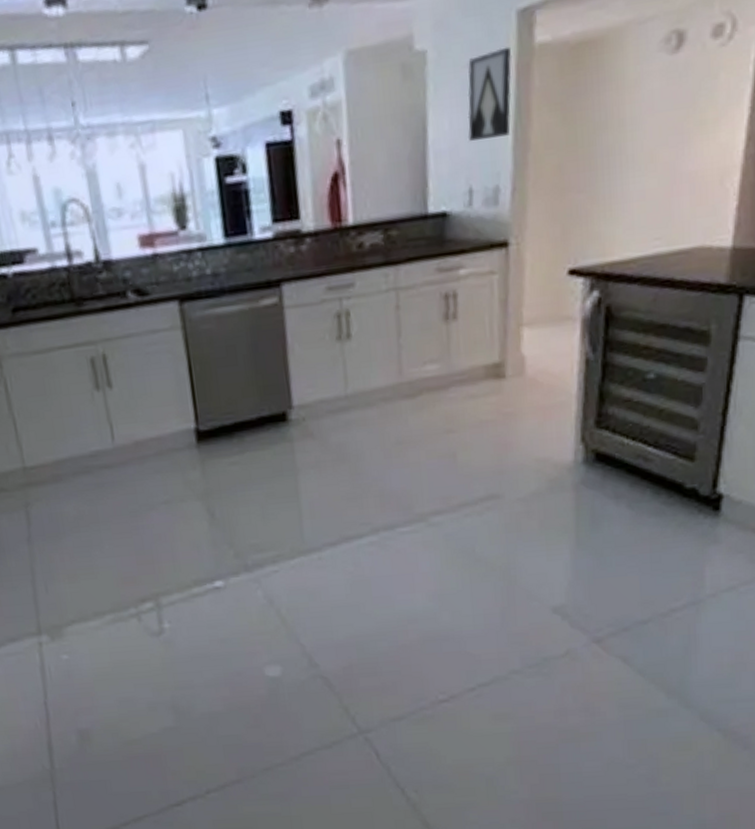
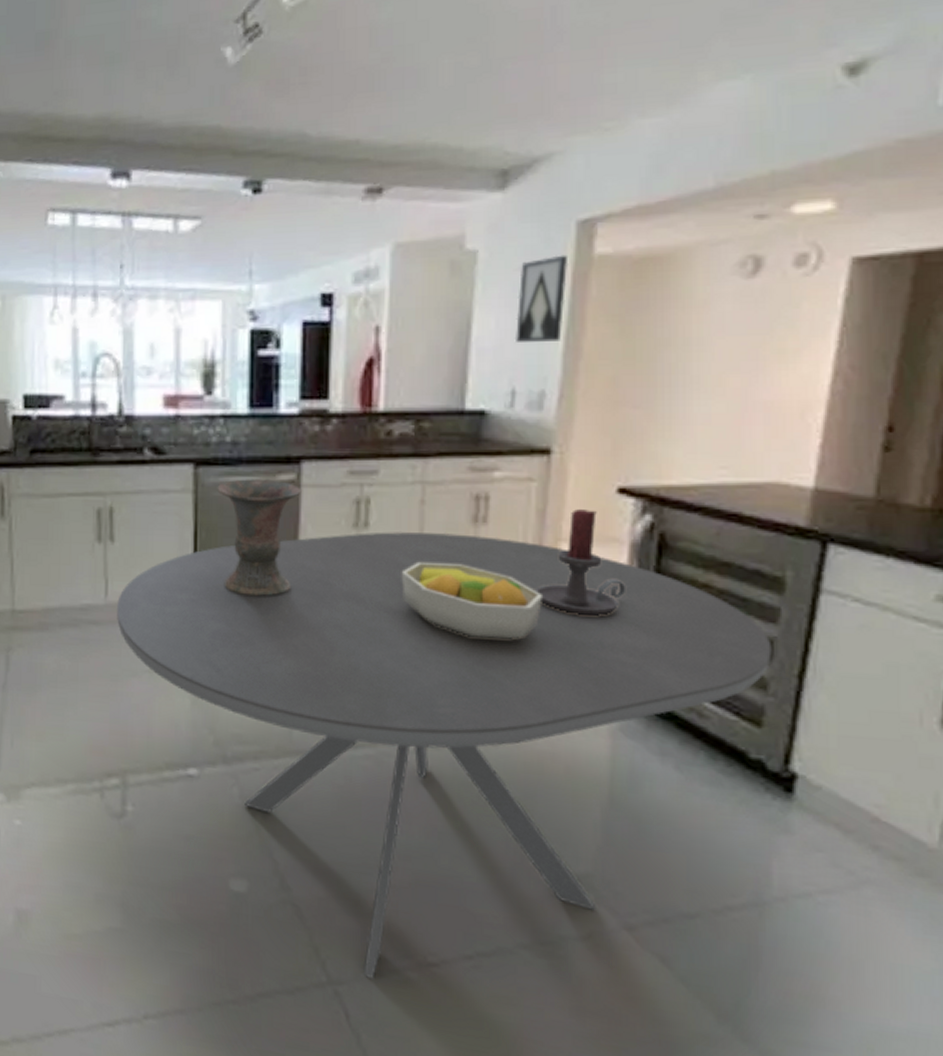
dining table: none [125,330,701,723] -> present [117,532,772,980]
vase: none [204,305,287,419] -> present [217,479,302,596]
fruit bowl: none [385,360,510,426] -> present [401,563,542,641]
candle holder: none [504,293,580,390] -> present [536,509,625,616]

